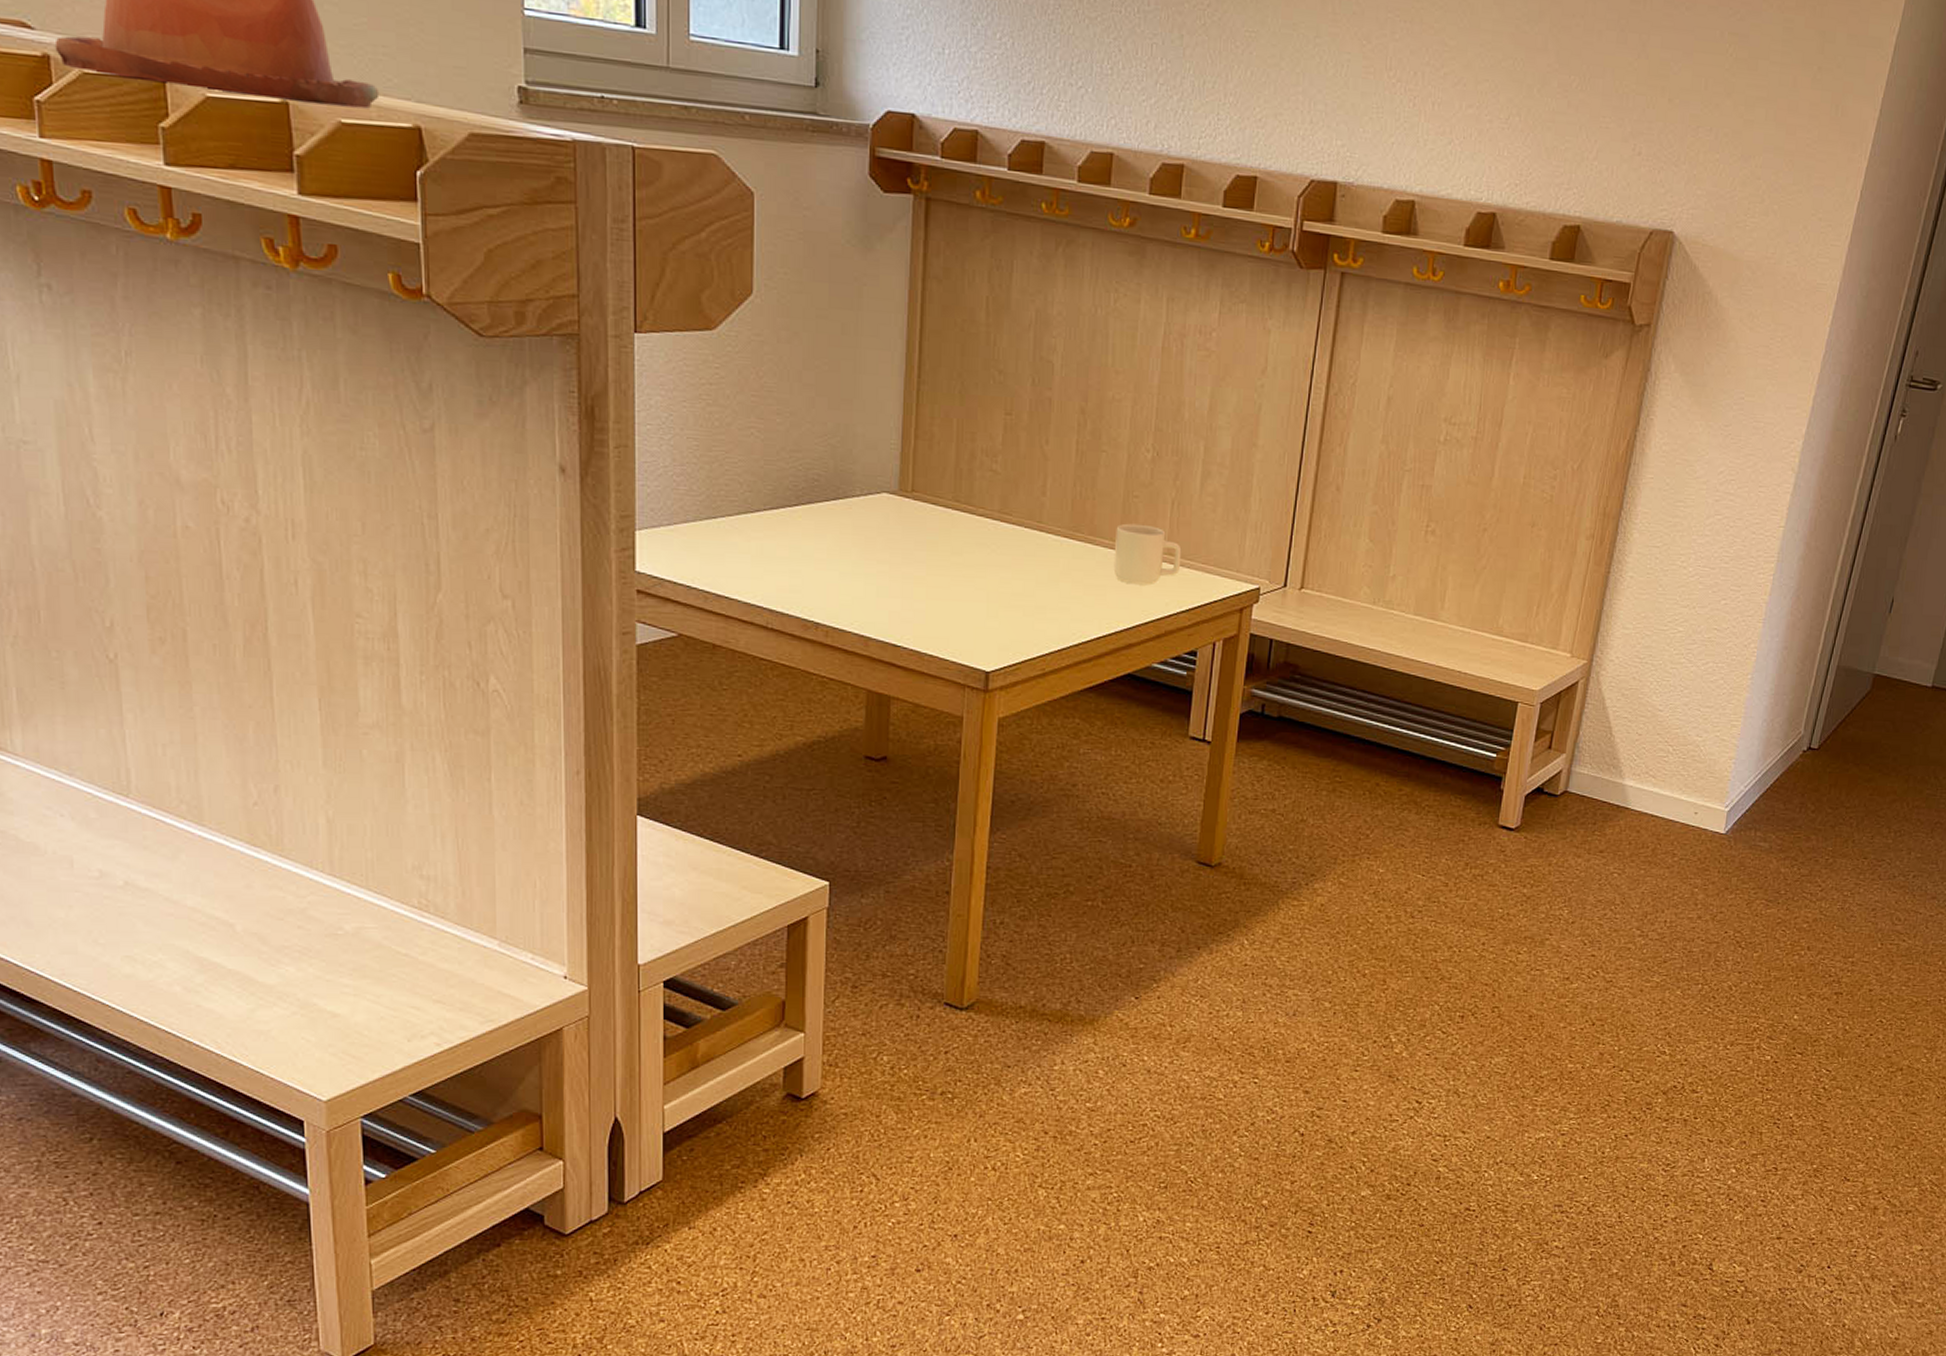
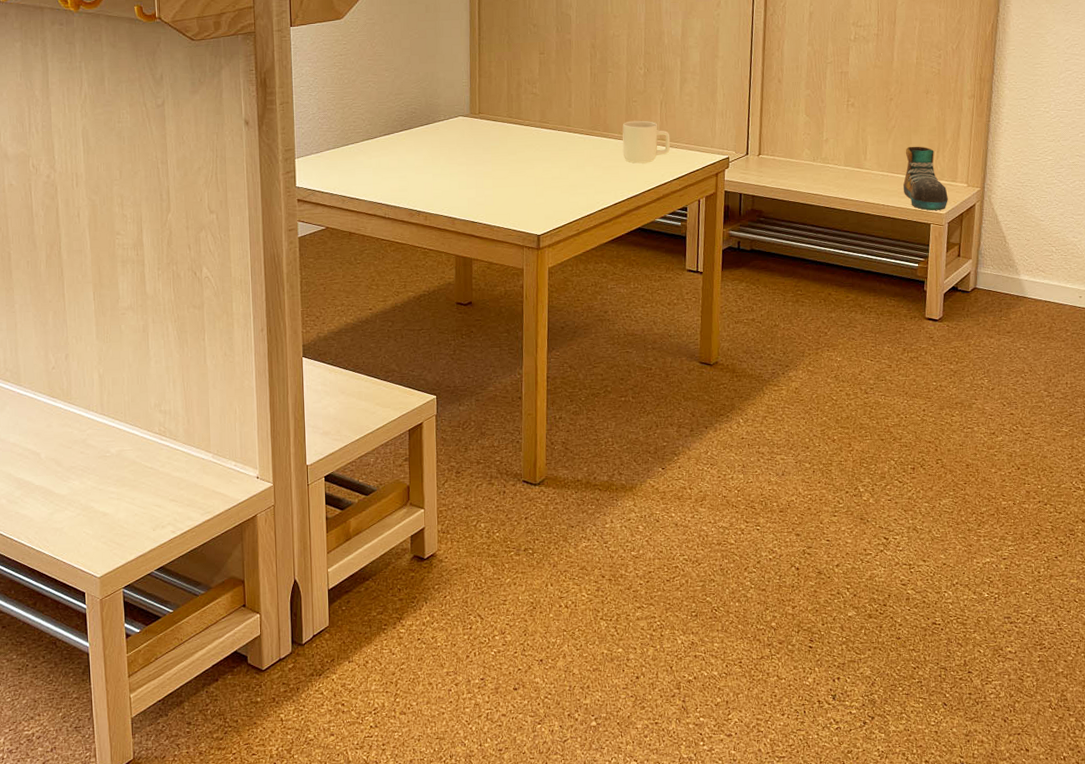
boot: none [1488,596,1545,685] -> present [903,146,948,211]

